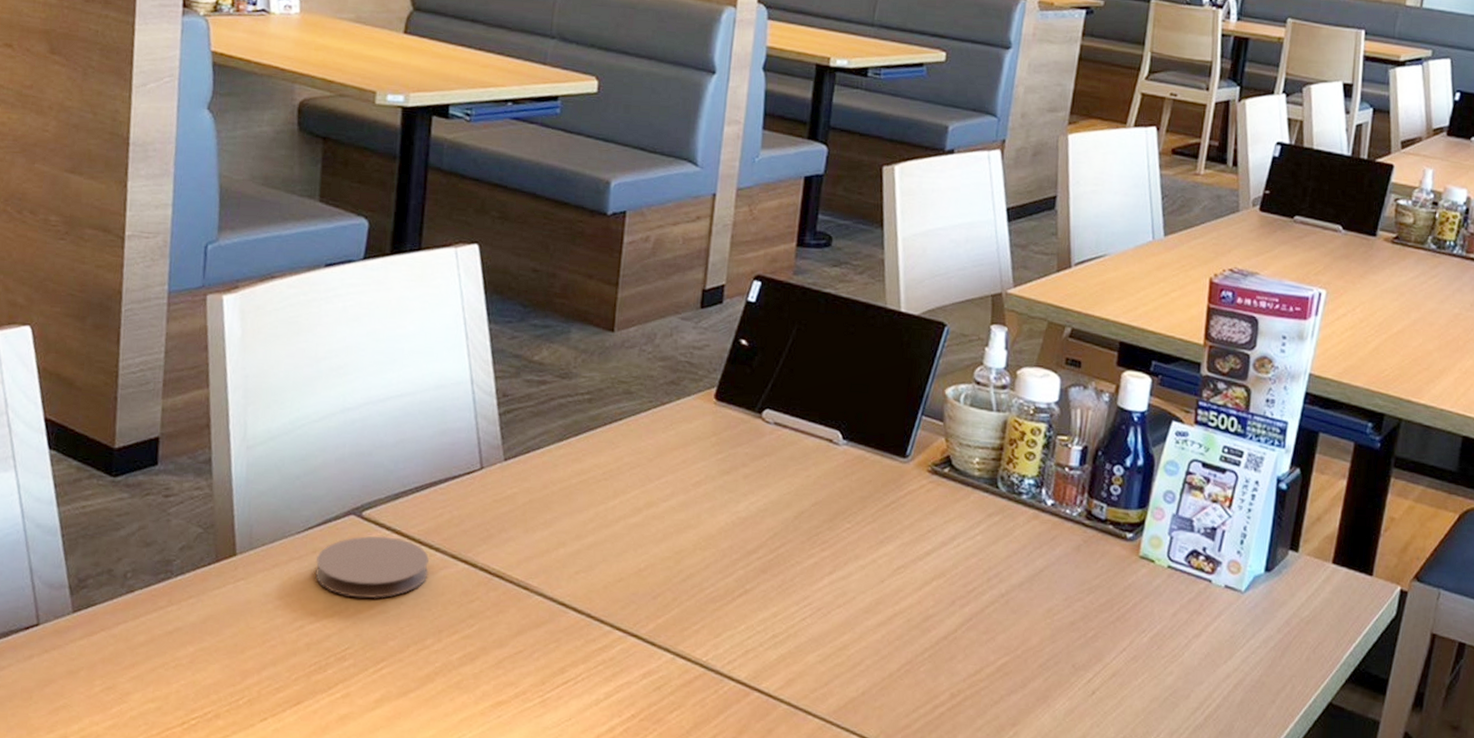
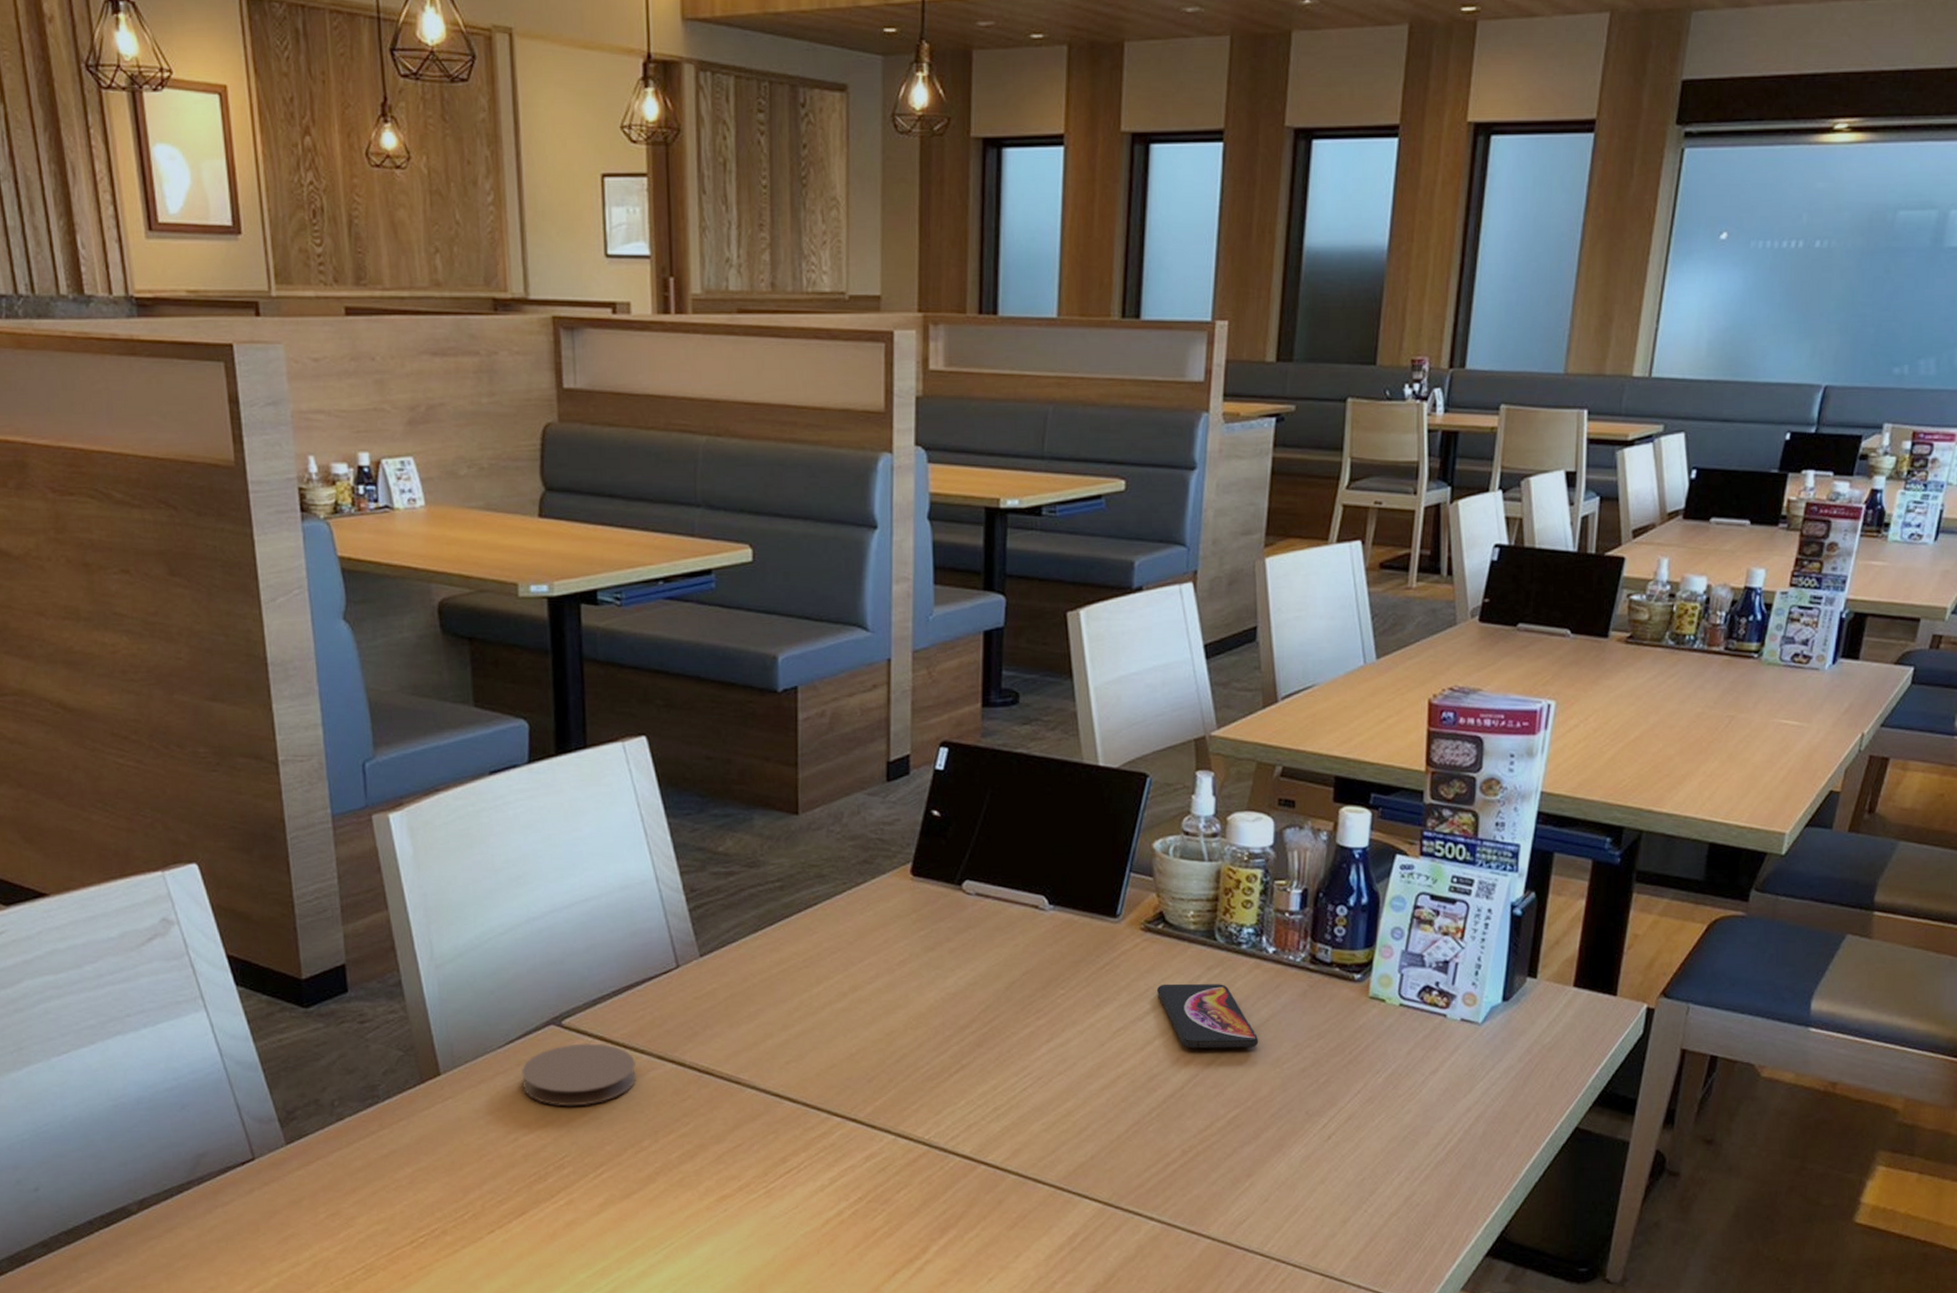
smartphone: none [938,526,1032,597] -> present [1156,983,1259,1049]

